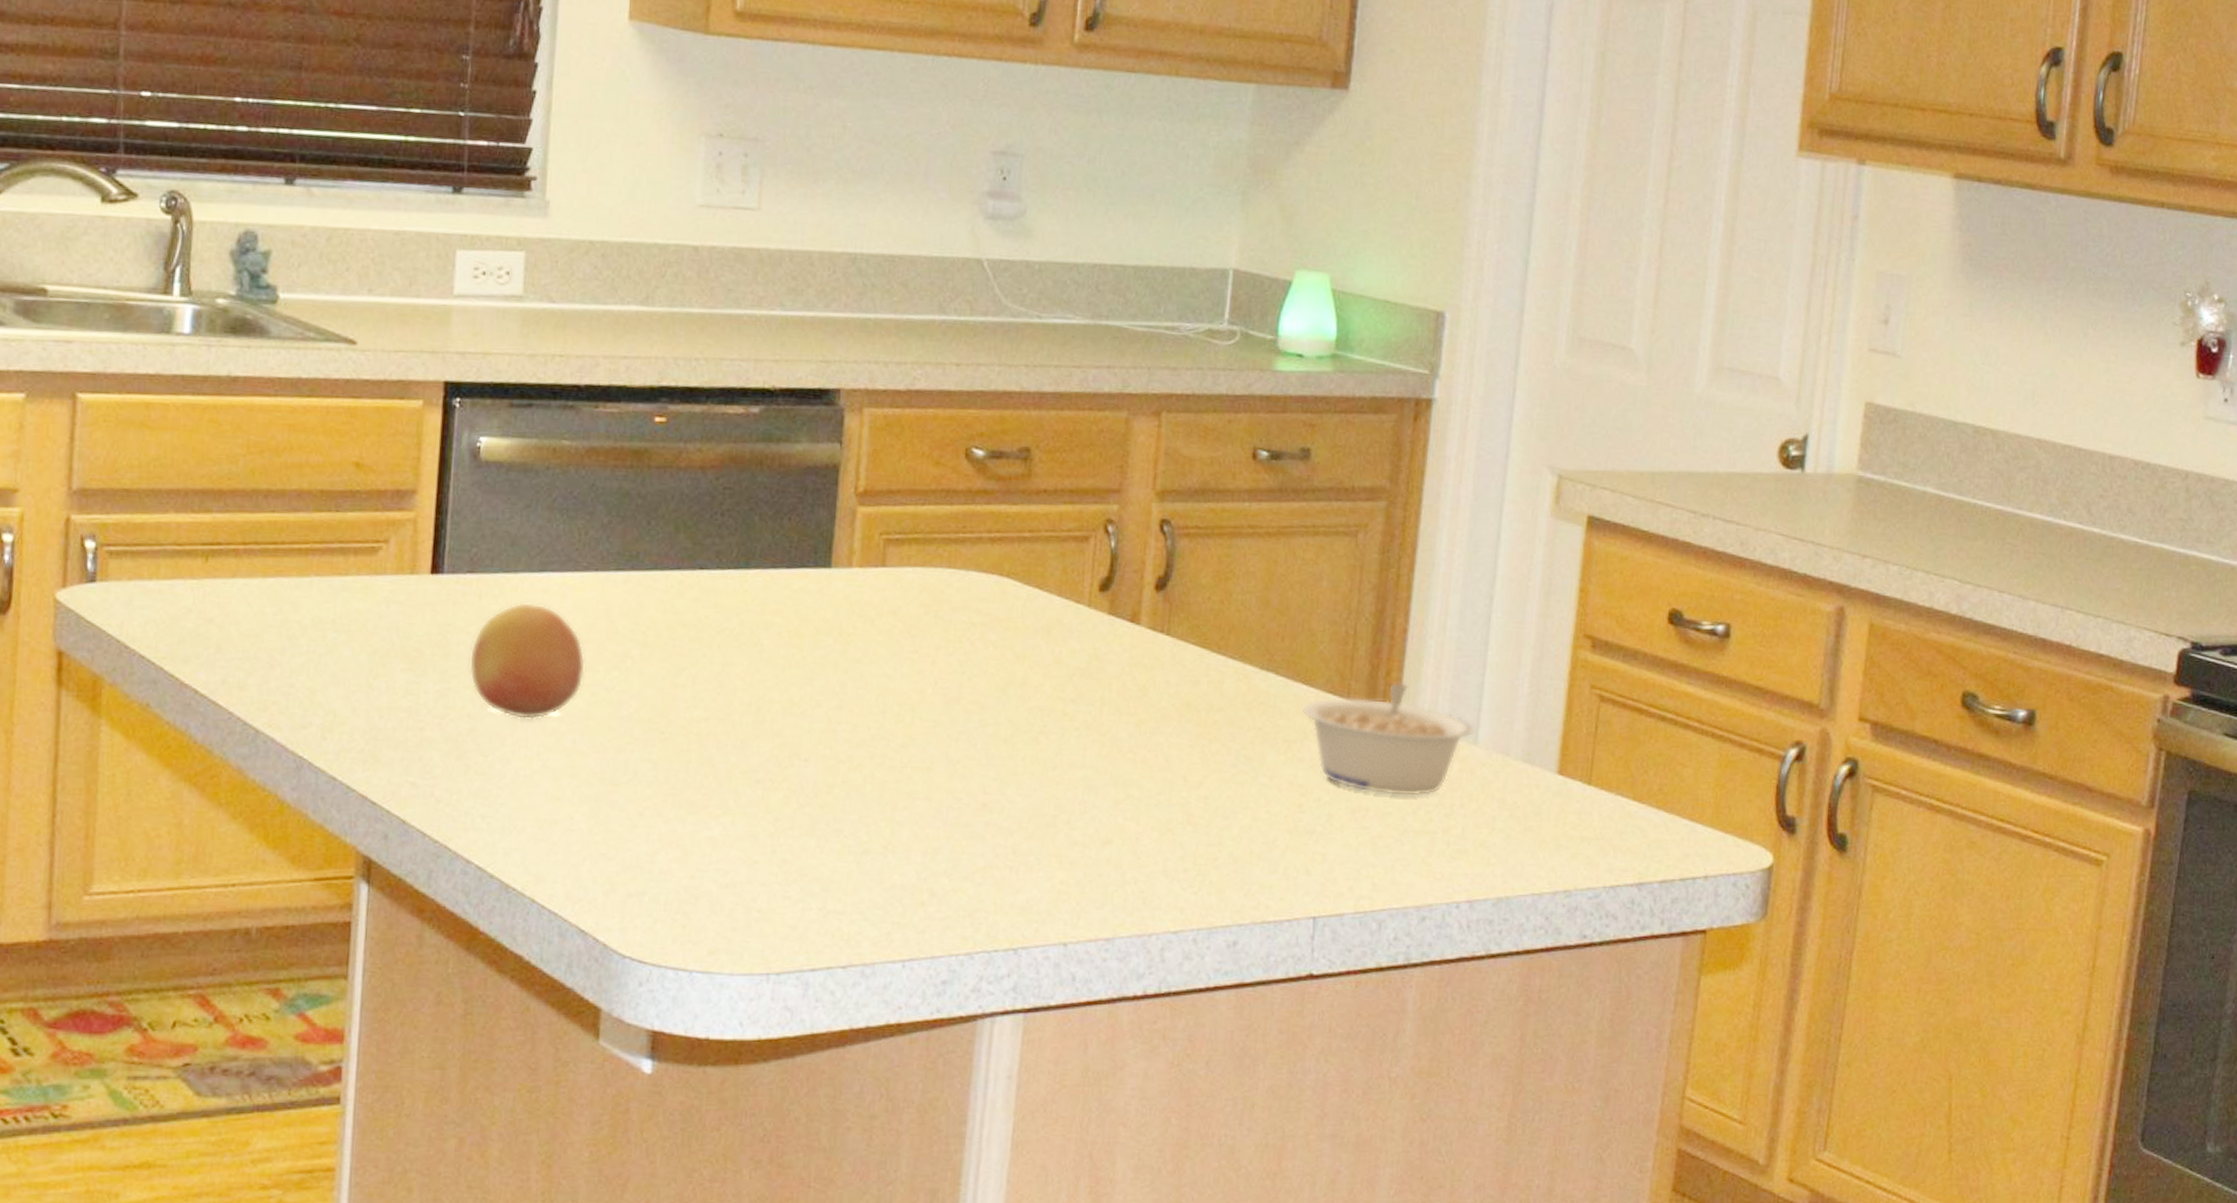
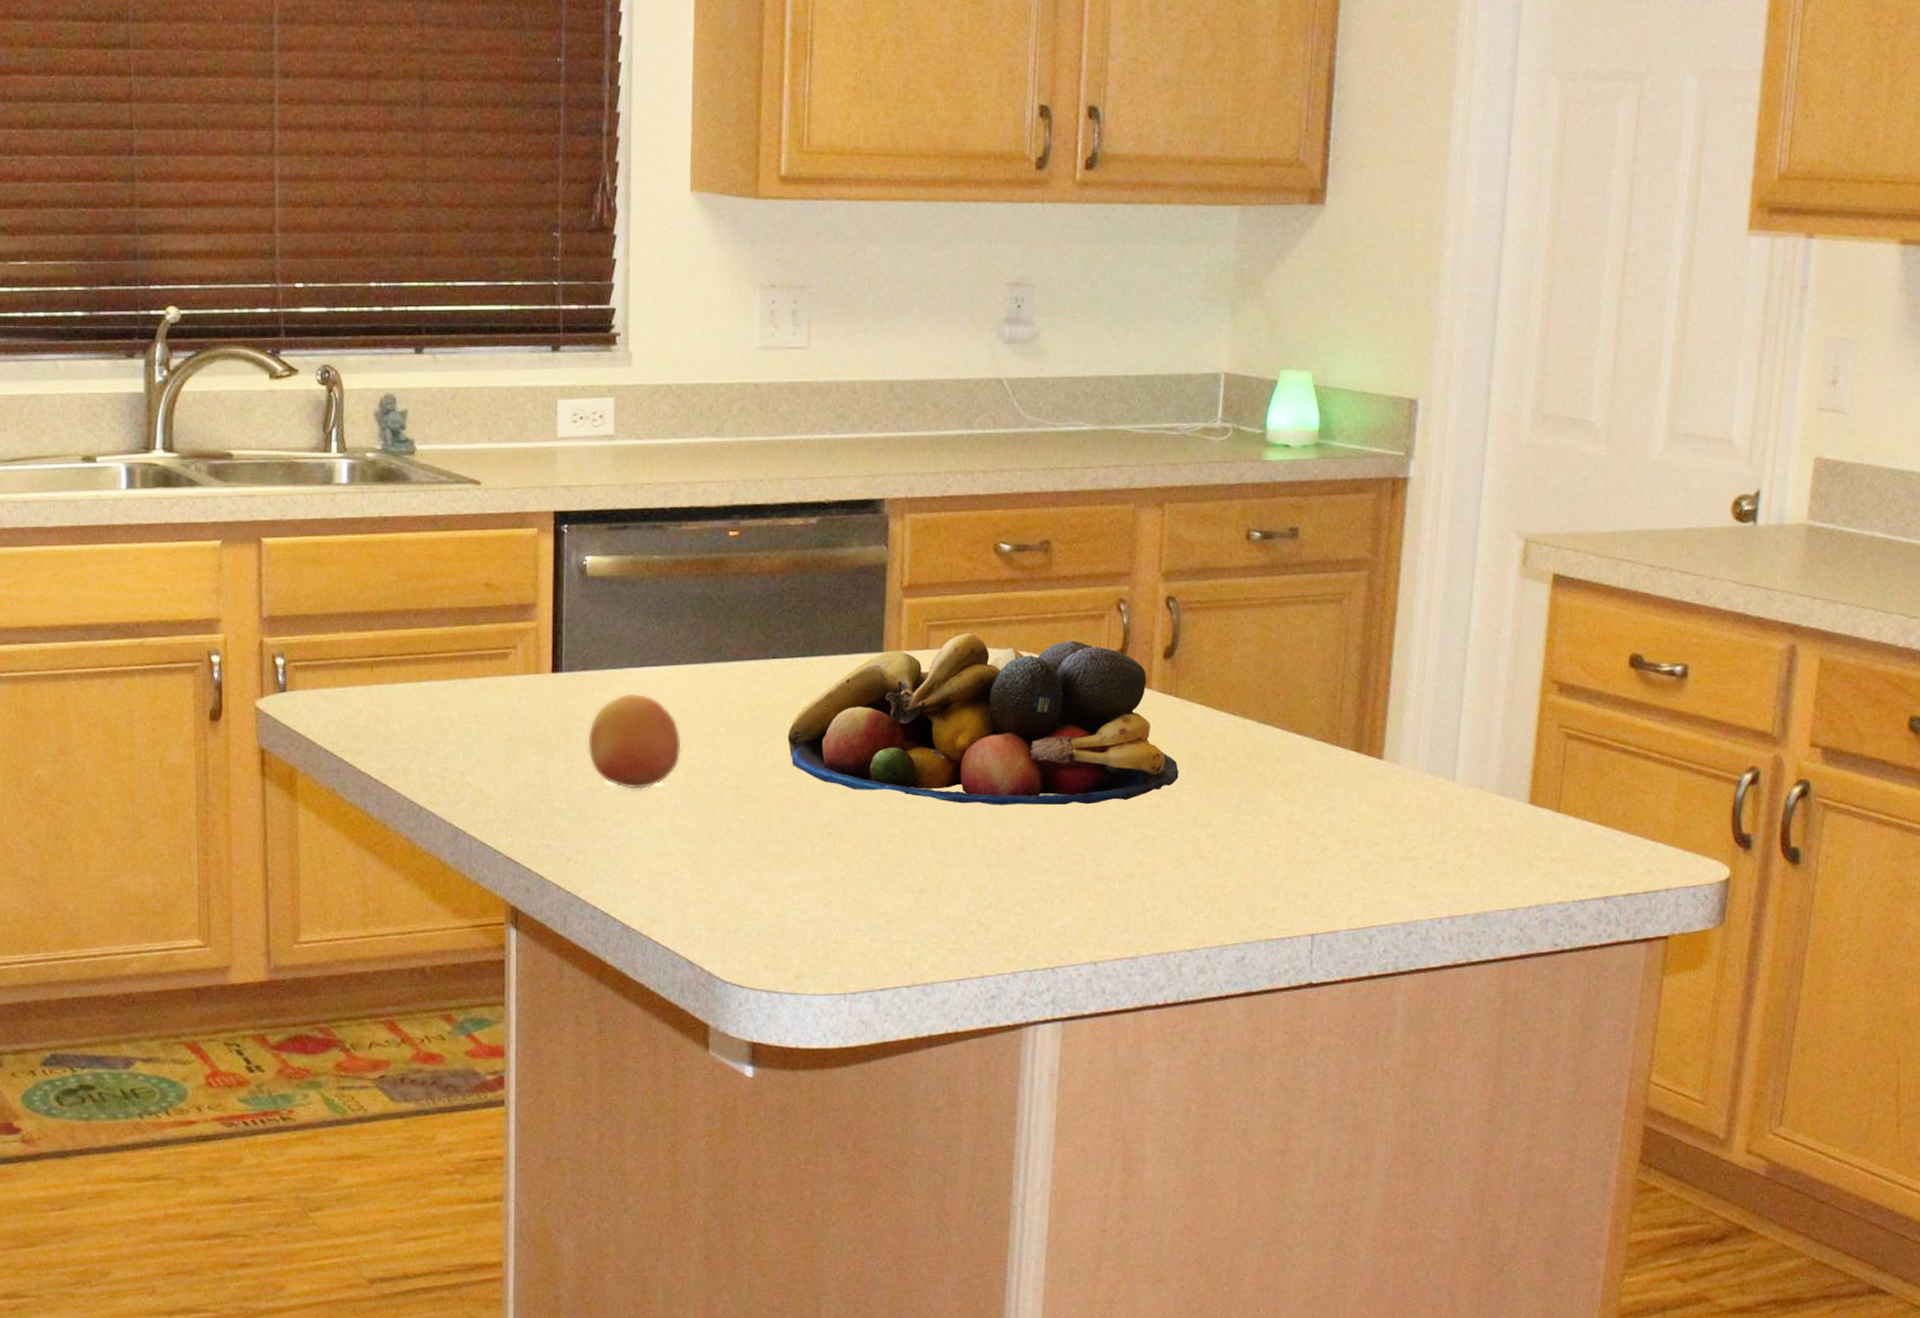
fruit bowl: none [713,550,1169,757] -> present [787,633,1179,806]
legume: present [1301,681,1475,796] -> none [1296,729,1453,827]

